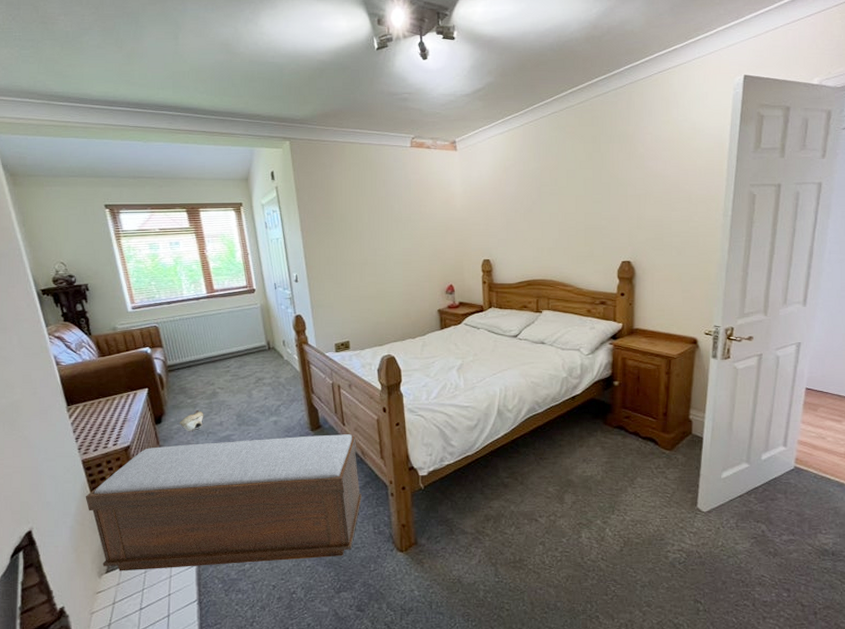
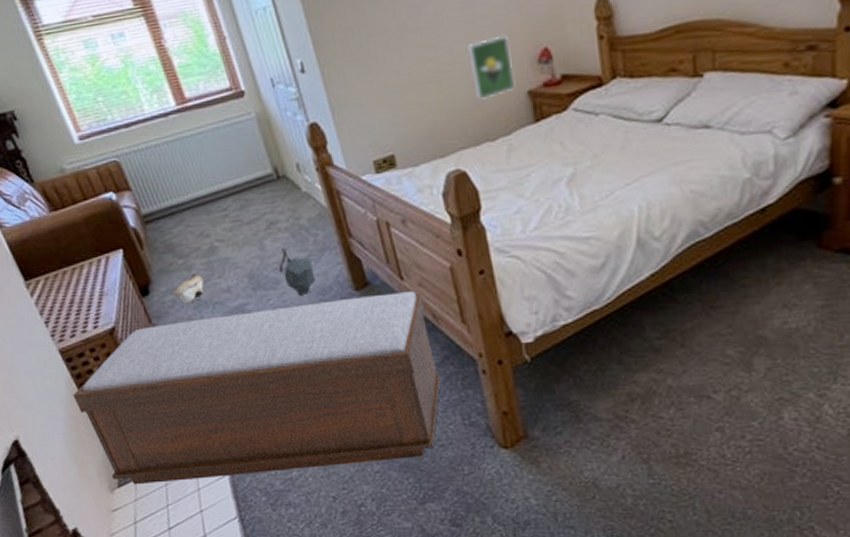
bag: none [259,397,284,431] -> present [278,248,316,295]
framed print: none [404,275,431,313] -> present [467,36,516,101]

